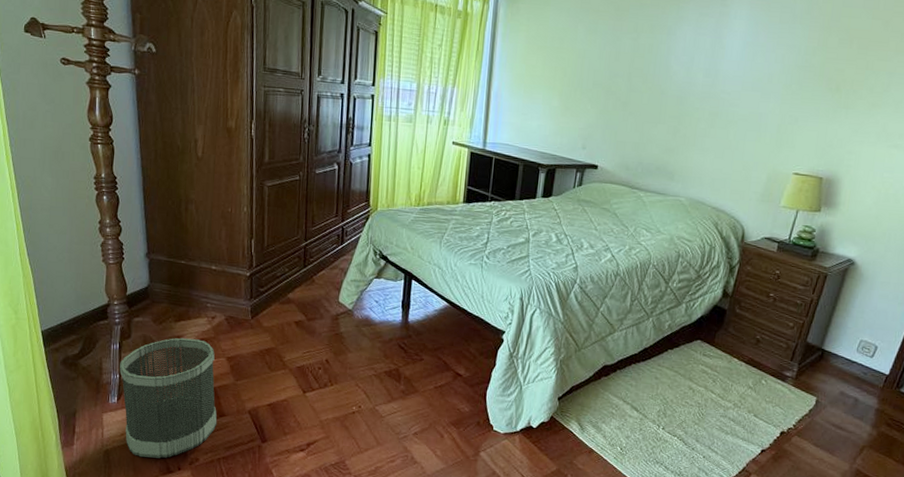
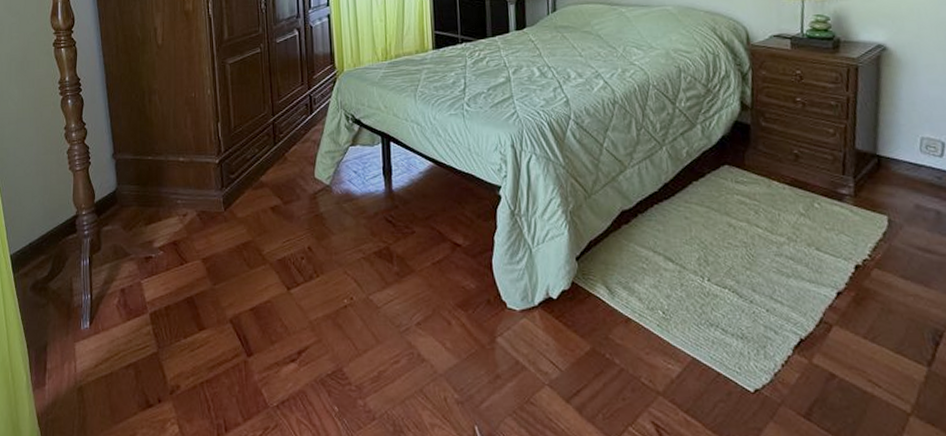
wastebasket: present [119,338,217,458] -> none [91,242,197,392]

